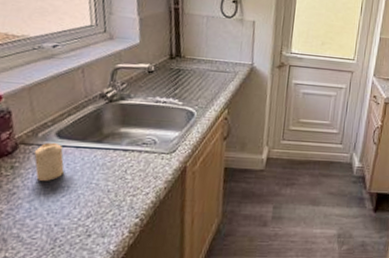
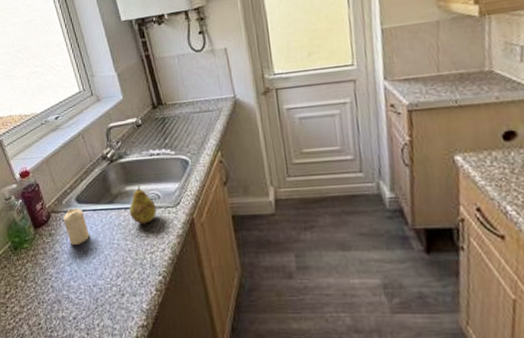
fruit: none [118,128,150,167] -> present [130,185,157,224]

